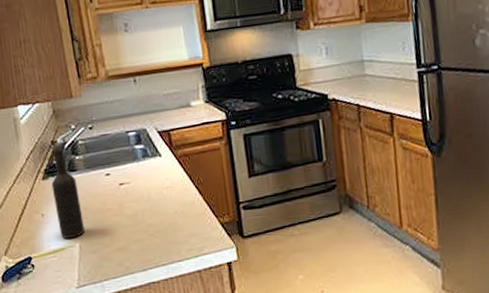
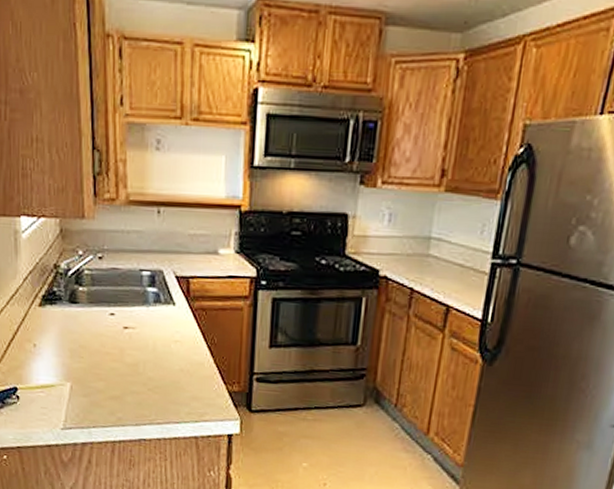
wine bottle: present [51,143,85,239] -> none [48,268,78,376]

